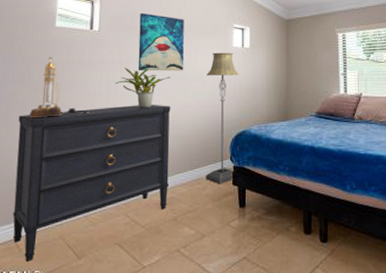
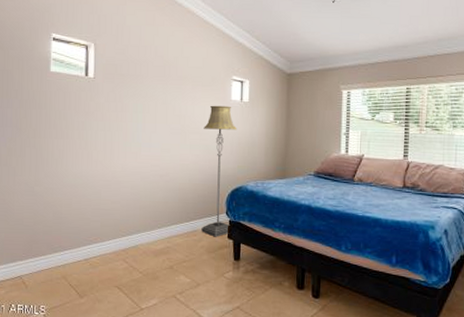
dresser: present [12,104,171,262] -> none [18,155,167,297]
table lamp: present [30,57,89,119] -> none [29,103,87,164]
potted plant: present [115,67,171,109] -> none [112,116,167,160]
wall art: present [138,12,184,71] -> none [134,60,181,123]

